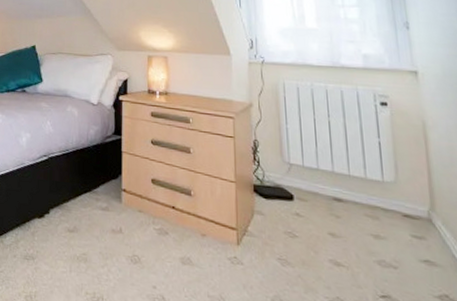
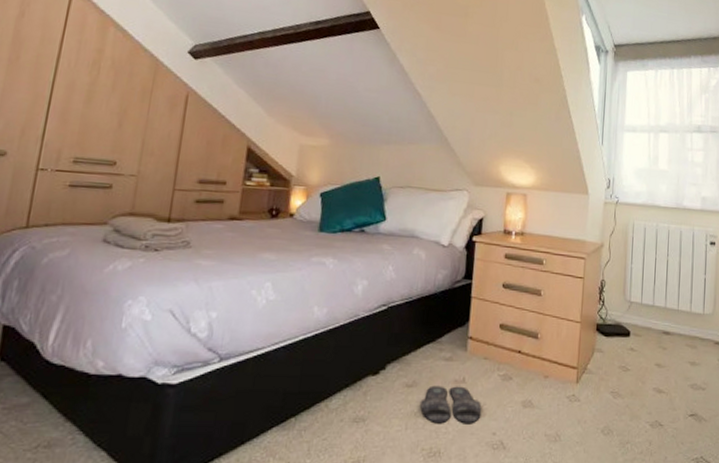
slippers: none [81,232,140,275] -> present [419,385,482,424]

